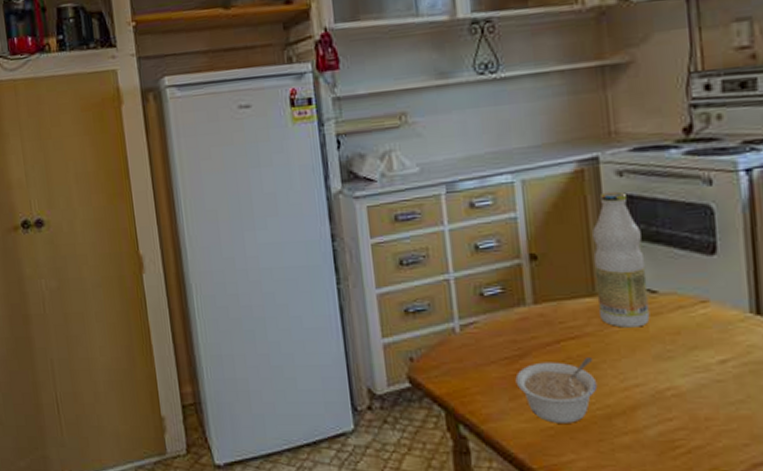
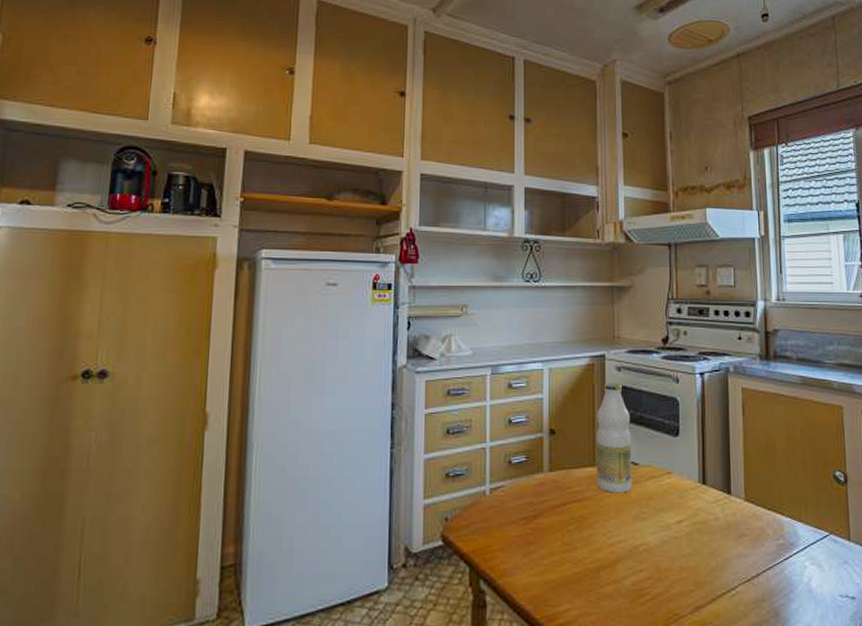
legume: present [515,358,598,423] -> none [529,518,591,576]

